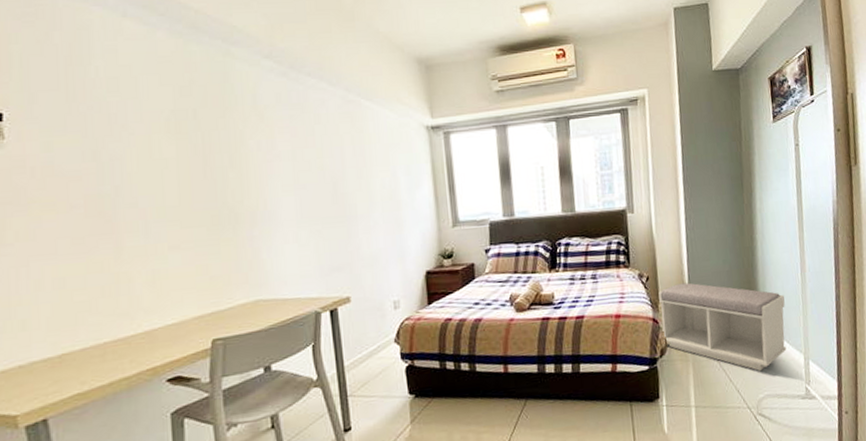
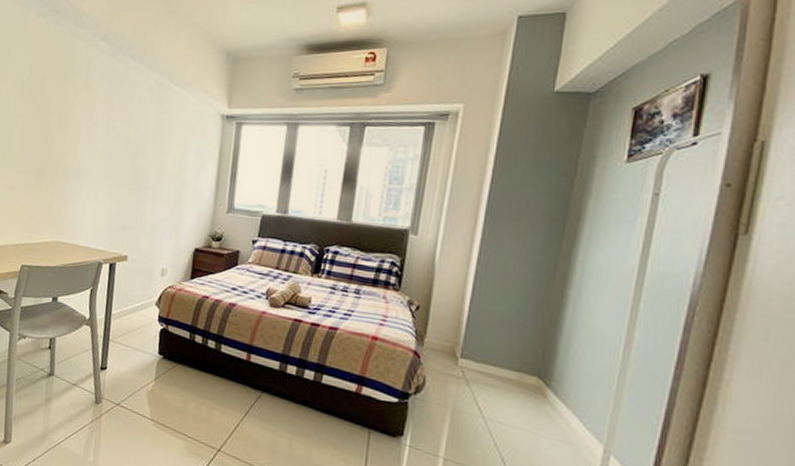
bench: present [658,282,787,371] -> none [421,321,594,446]

